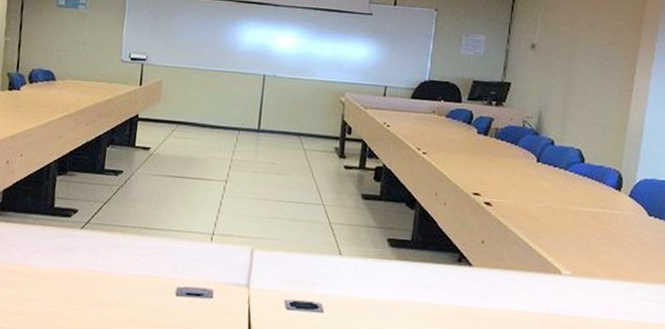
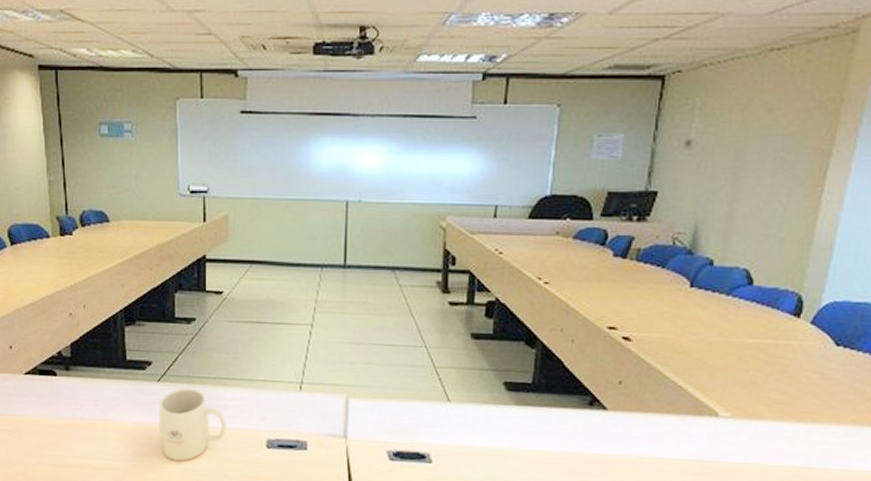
mug: none [76,236,141,308] -> present [158,388,226,461]

